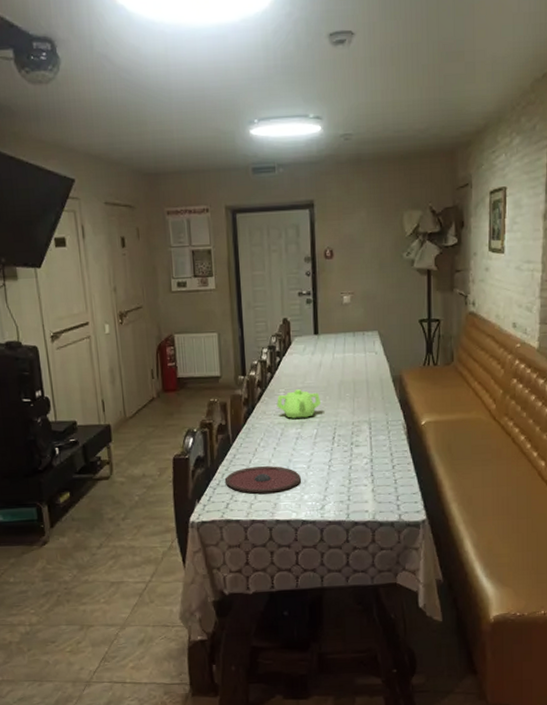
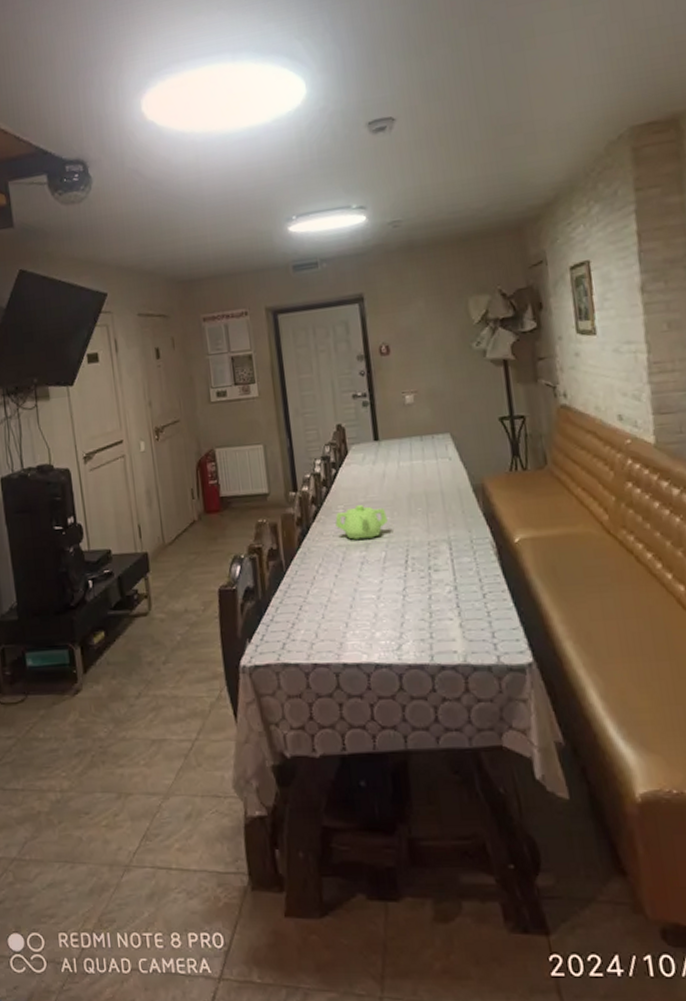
plate: present [224,466,301,494] -> none [278,597,370,631]

